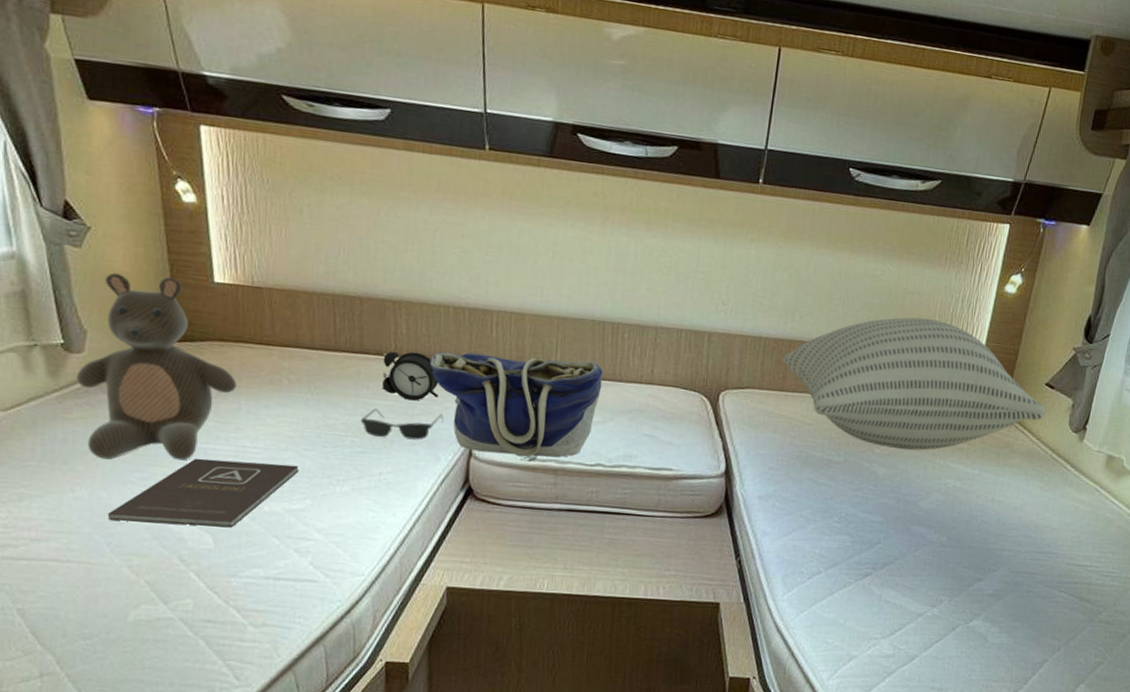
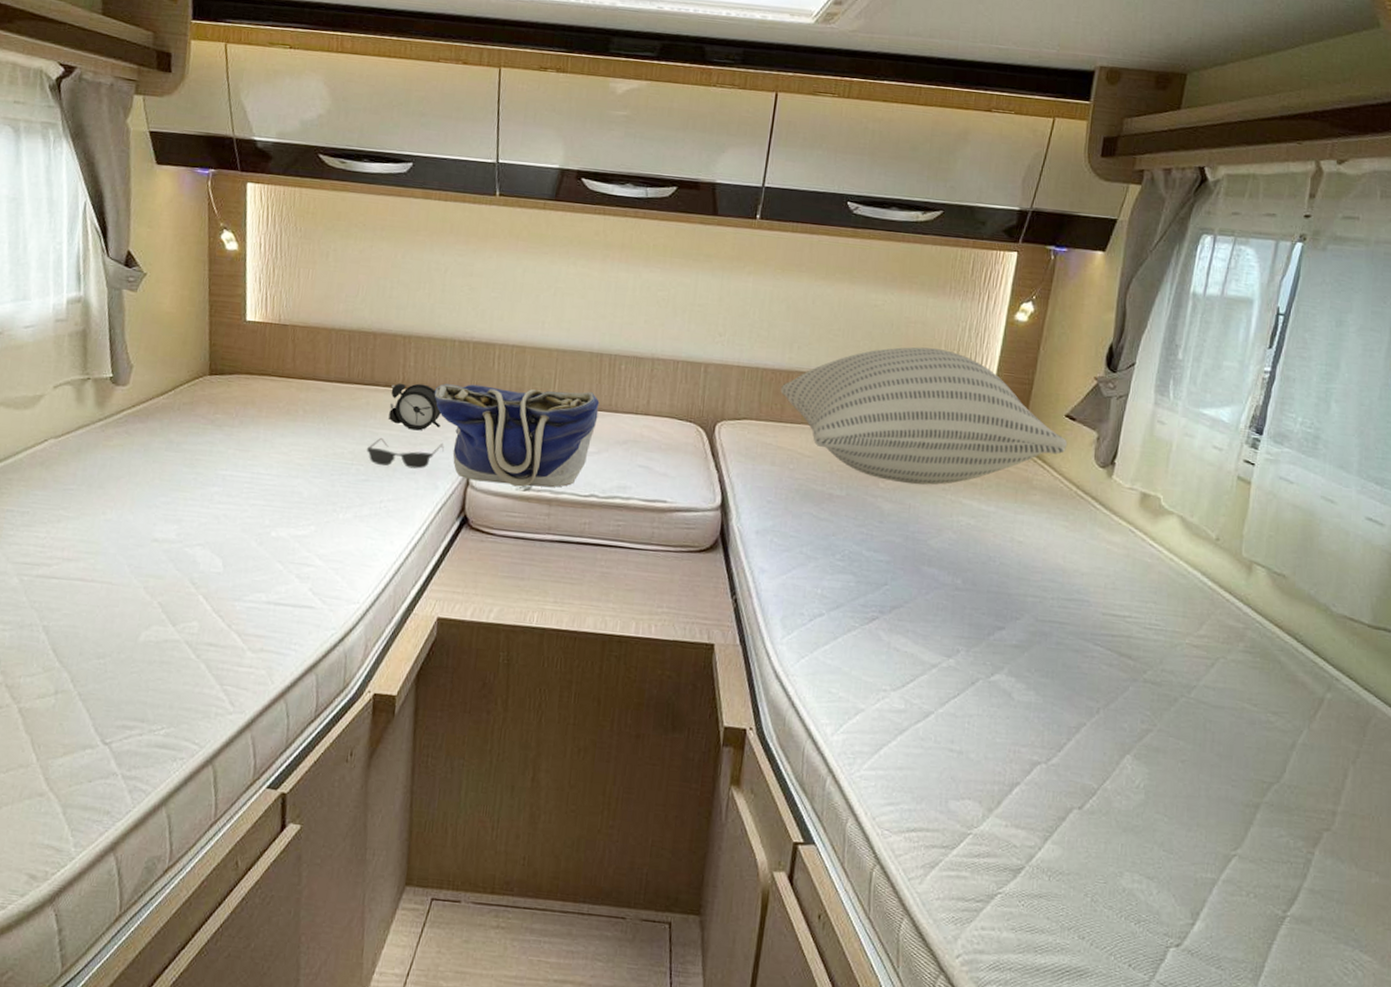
stuffed bear: present [75,272,237,461] -> none [118,313,258,486]
book: present [108,458,299,528] -> none [132,484,307,552]

